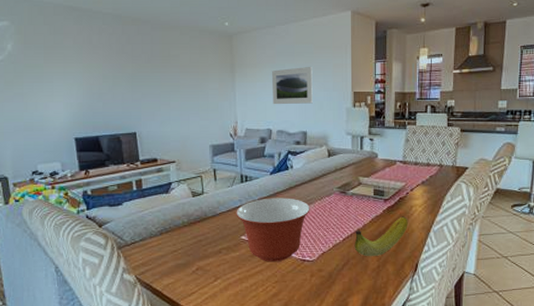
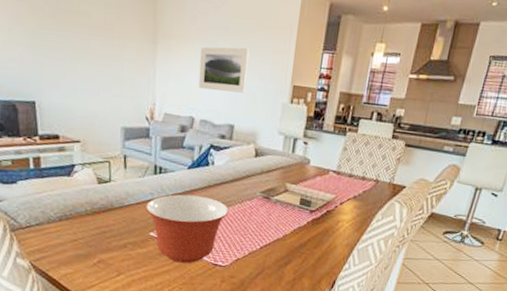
fruit: present [354,216,408,257] -> none [271,230,333,269]

